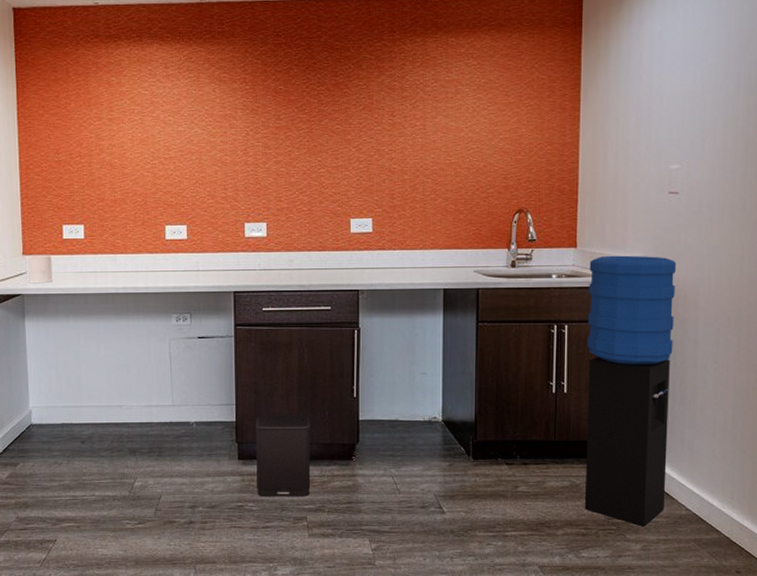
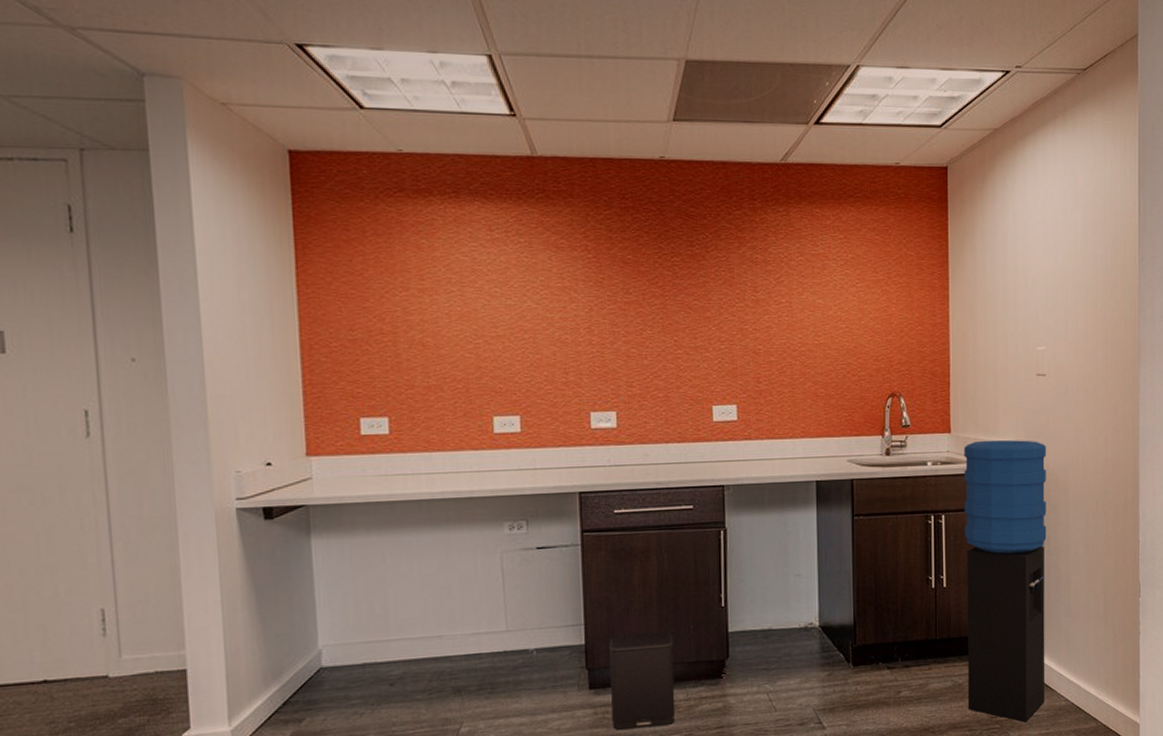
paper towel roll: present [26,254,53,284] -> none [311,454,348,492]

